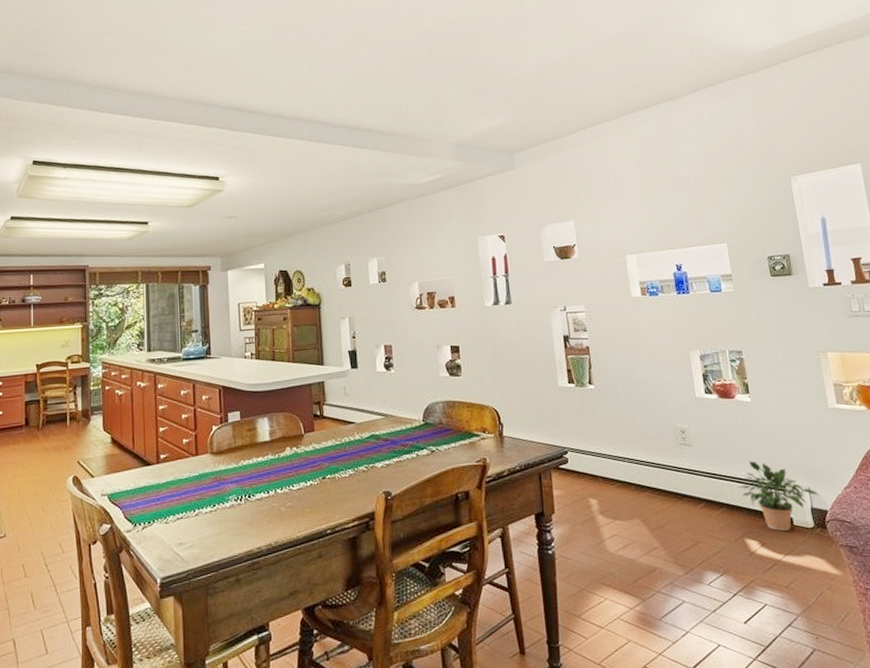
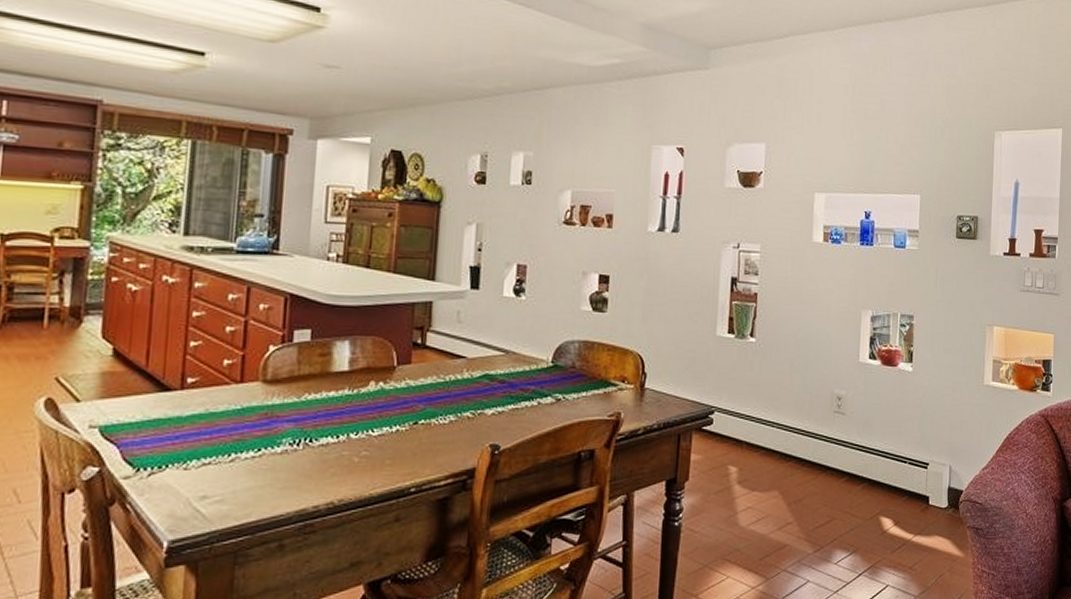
potted plant: present [737,461,819,531] -> none [883,435,958,510]

